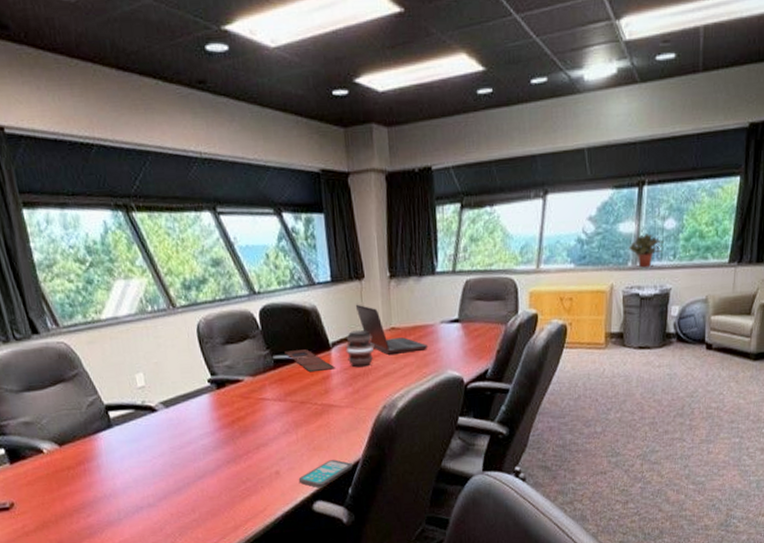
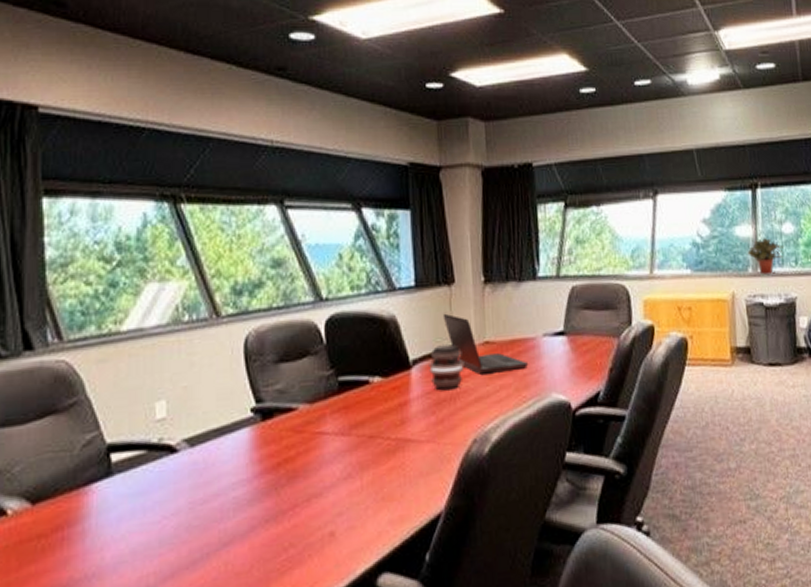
papers: present [284,349,335,372] -> none [353,368,415,397]
smartphone: present [298,460,354,488] -> none [359,513,433,555]

